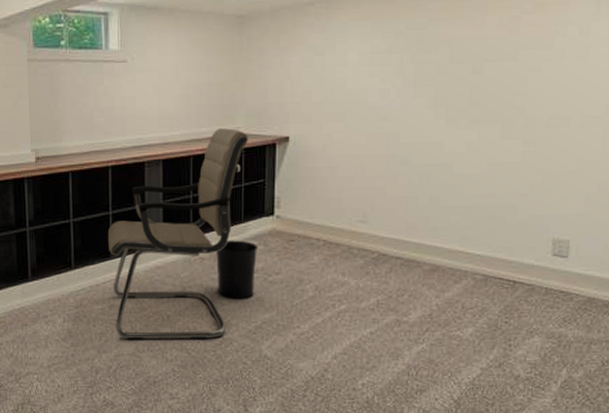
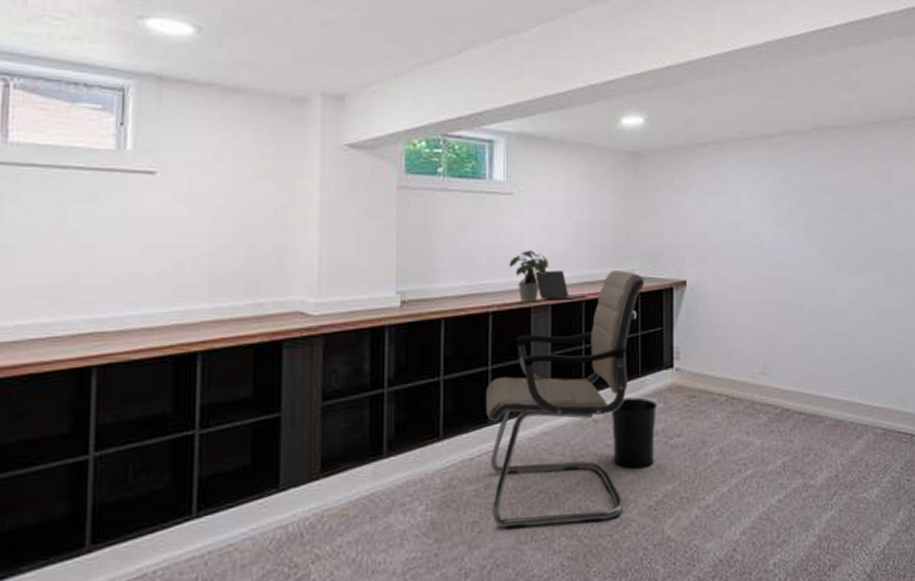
potted plant: none [125,112,160,158] -> present [509,250,549,302]
laptop: none [148,130,194,157] -> present [535,271,586,301]

